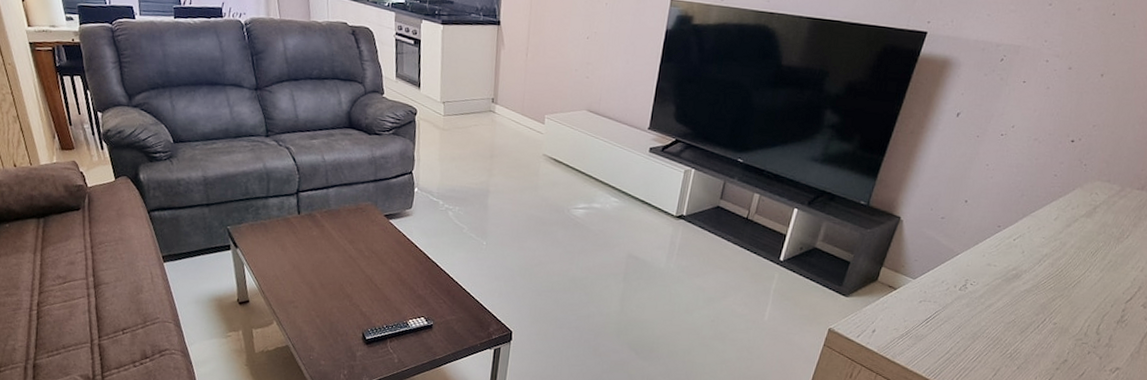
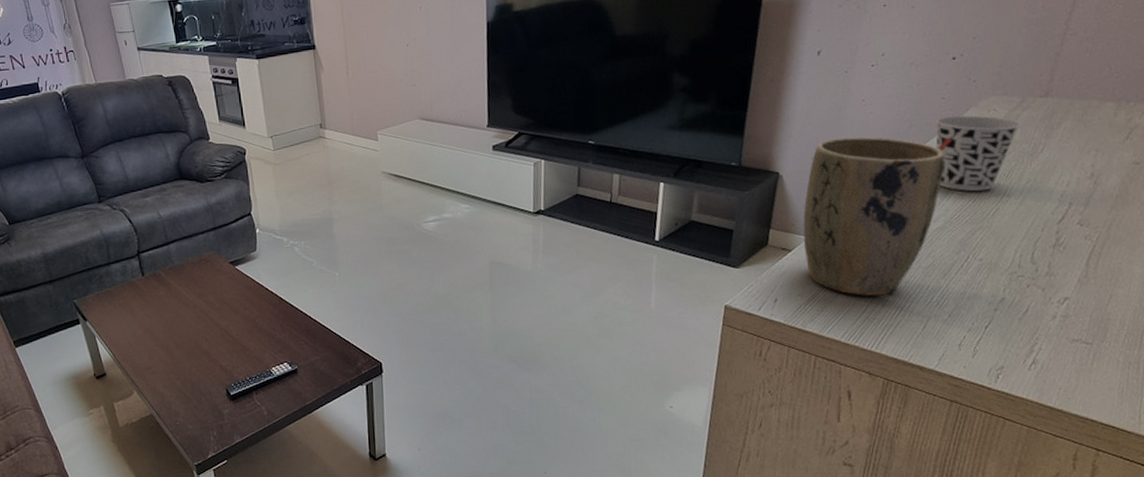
plant pot: none [907,194,1046,342] -> present [803,137,946,296]
cup: none [1035,192,1116,264] -> present [936,115,1021,192]

